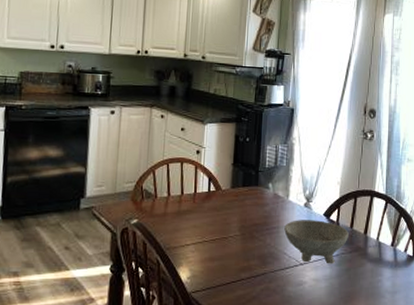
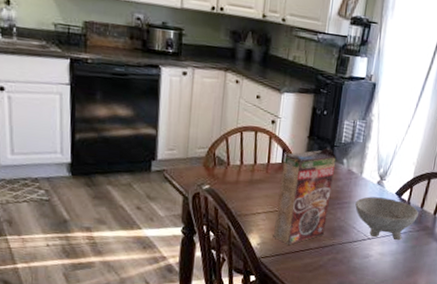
cereal box: none [203,173,262,276] -> present [272,147,337,245]

